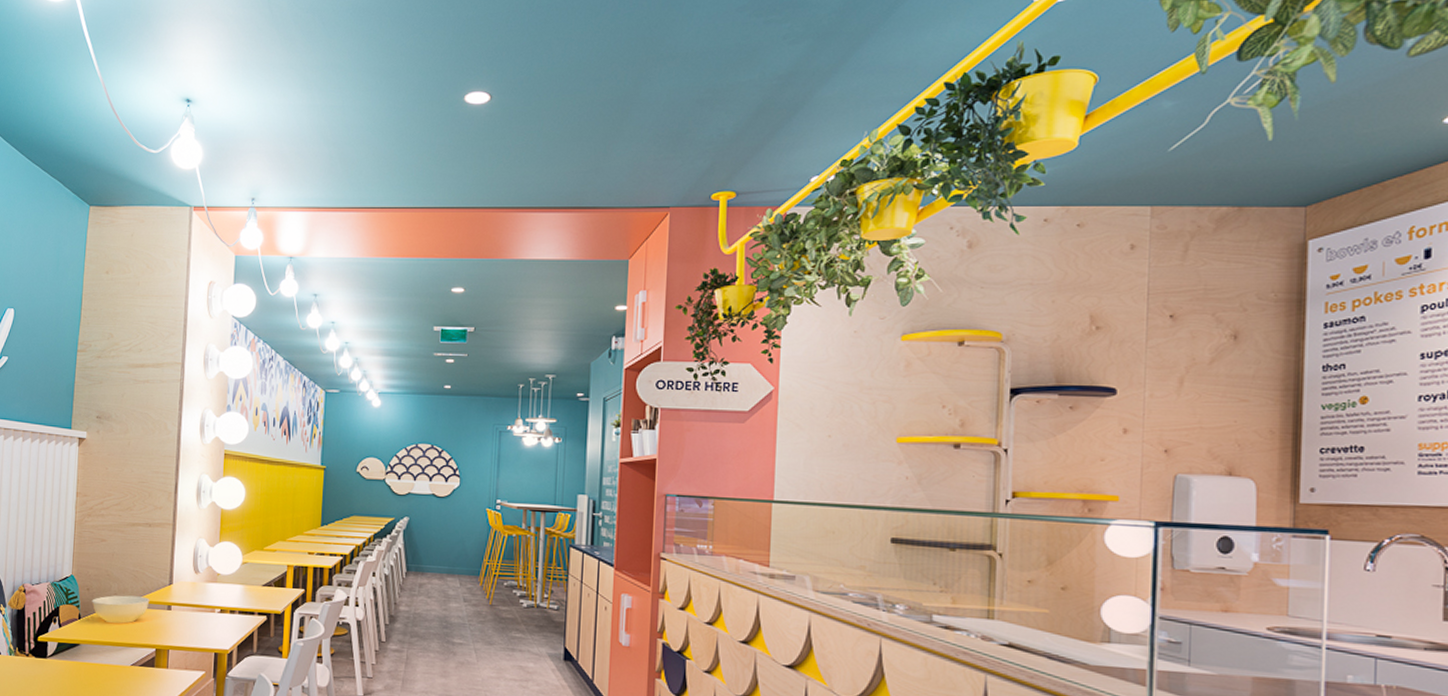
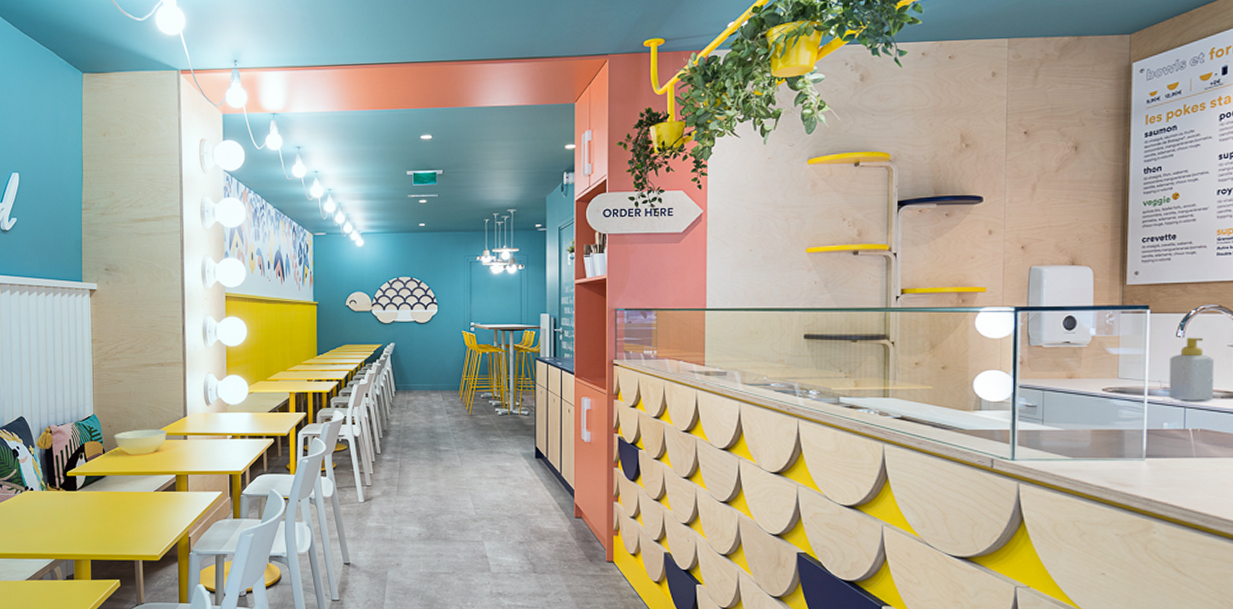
soap bottle: none [1354,572,1416,652] -> present [1169,337,1215,401]

